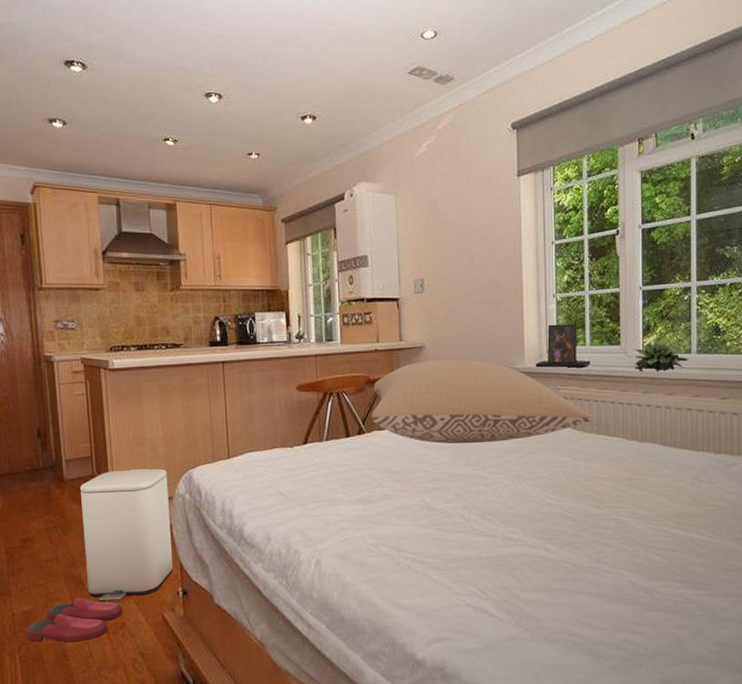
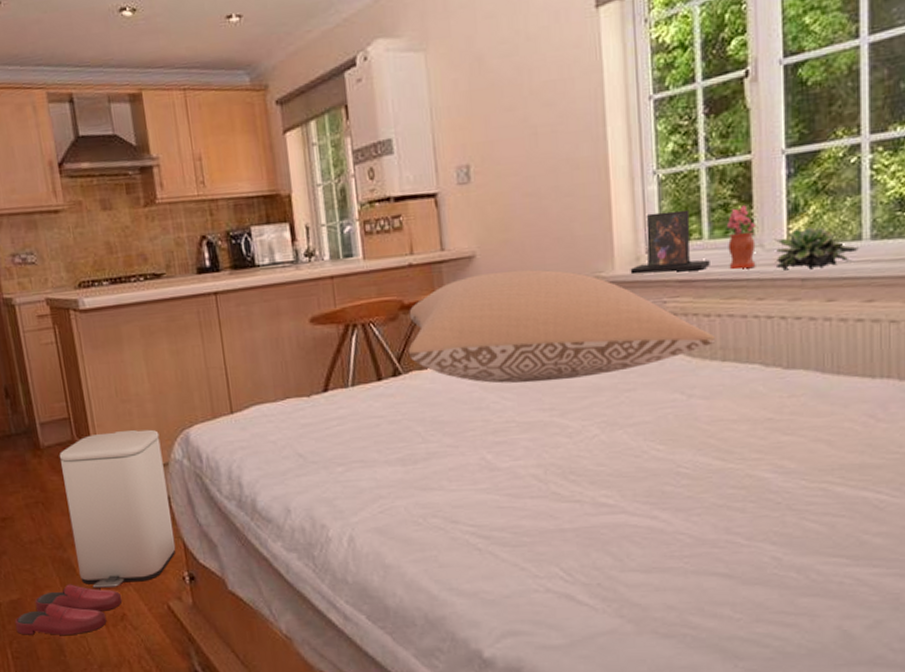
potted flower: none [602,323,622,369] -> present [726,205,757,270]

